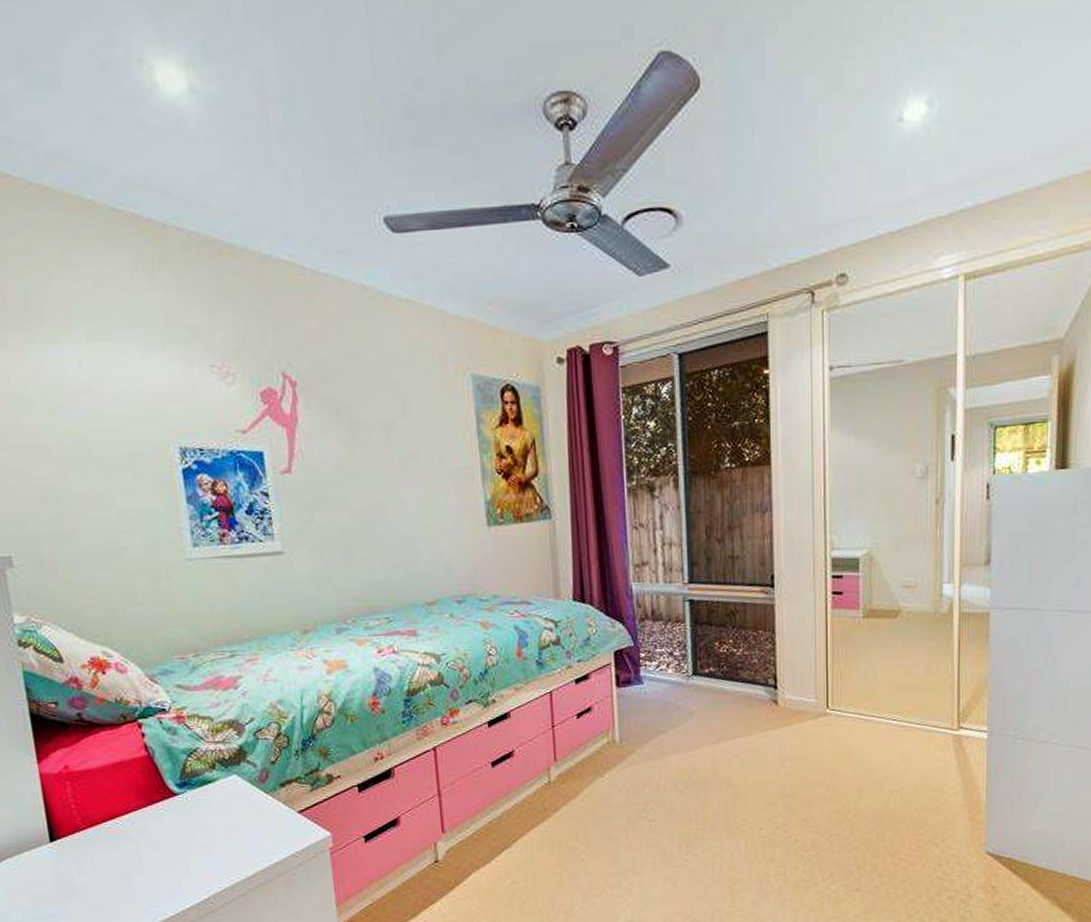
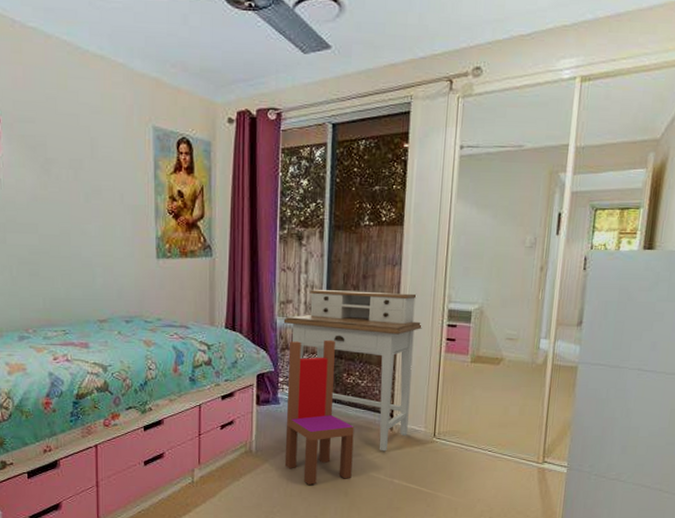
desk: none [640,542,802,730] -> present [283,290,422,452]
chair: none [650,604,734,775] -> present [285,339,354,485]

